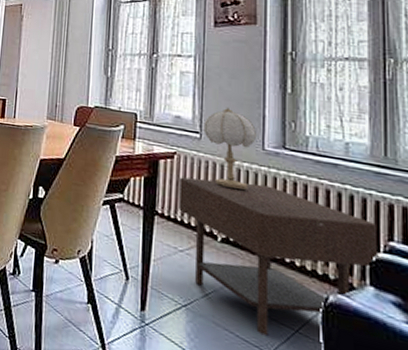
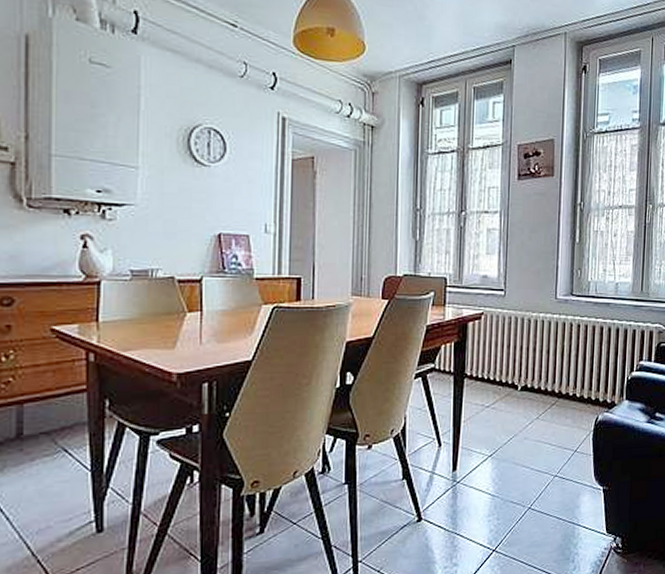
side table: present [178,177,377,337] -> none [485,331,632,463]
table lamp: present [203,107,256,190] -> none [507,261,551,339]

